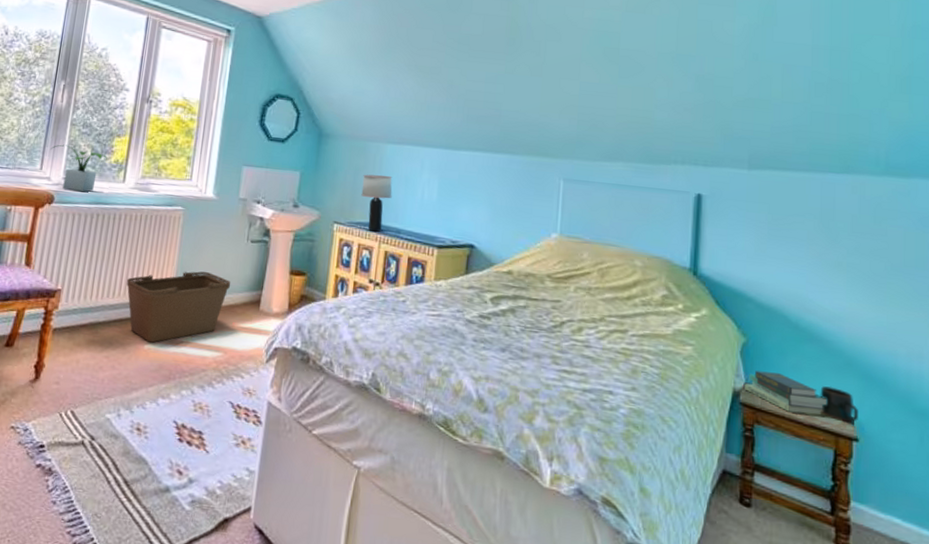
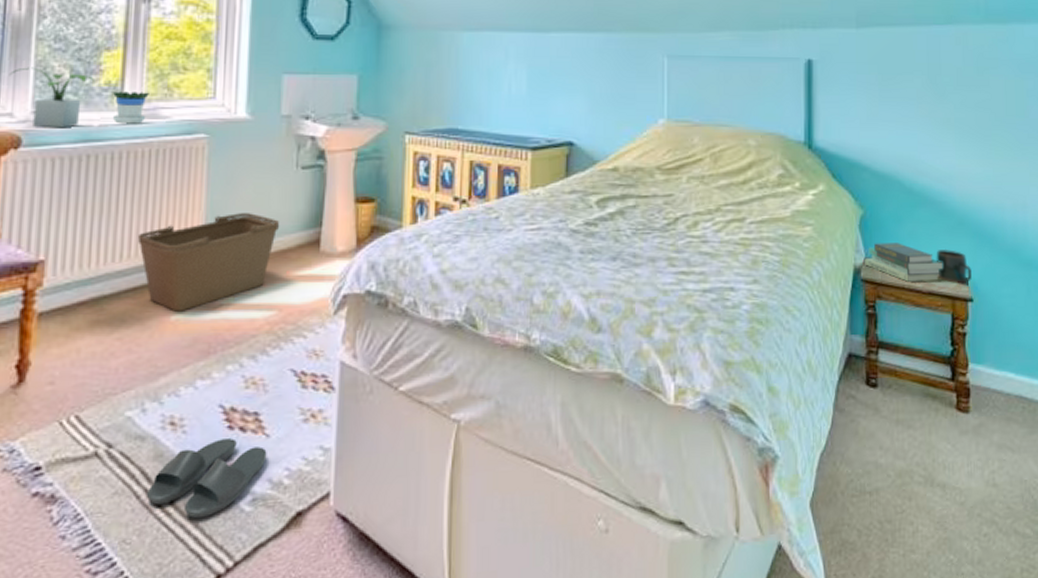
slippers: none [115,448,206,509] -> present [147,438,267,519]
flowerpot: none [118,168,145,195] -> present [113,91,149,124]
table lamp: present [361,174,393,232] -> none [436,69,473,139]

